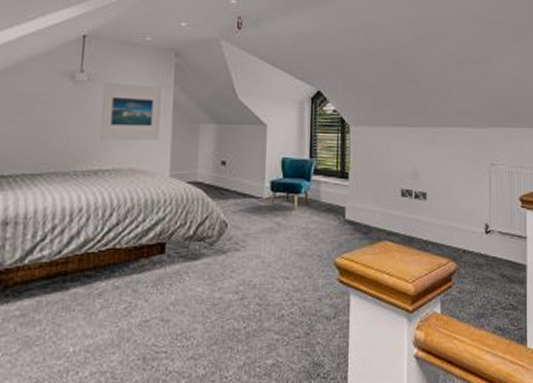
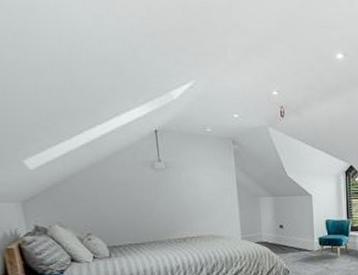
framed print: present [99,82,162,141] -> none [178,169,230,215]

